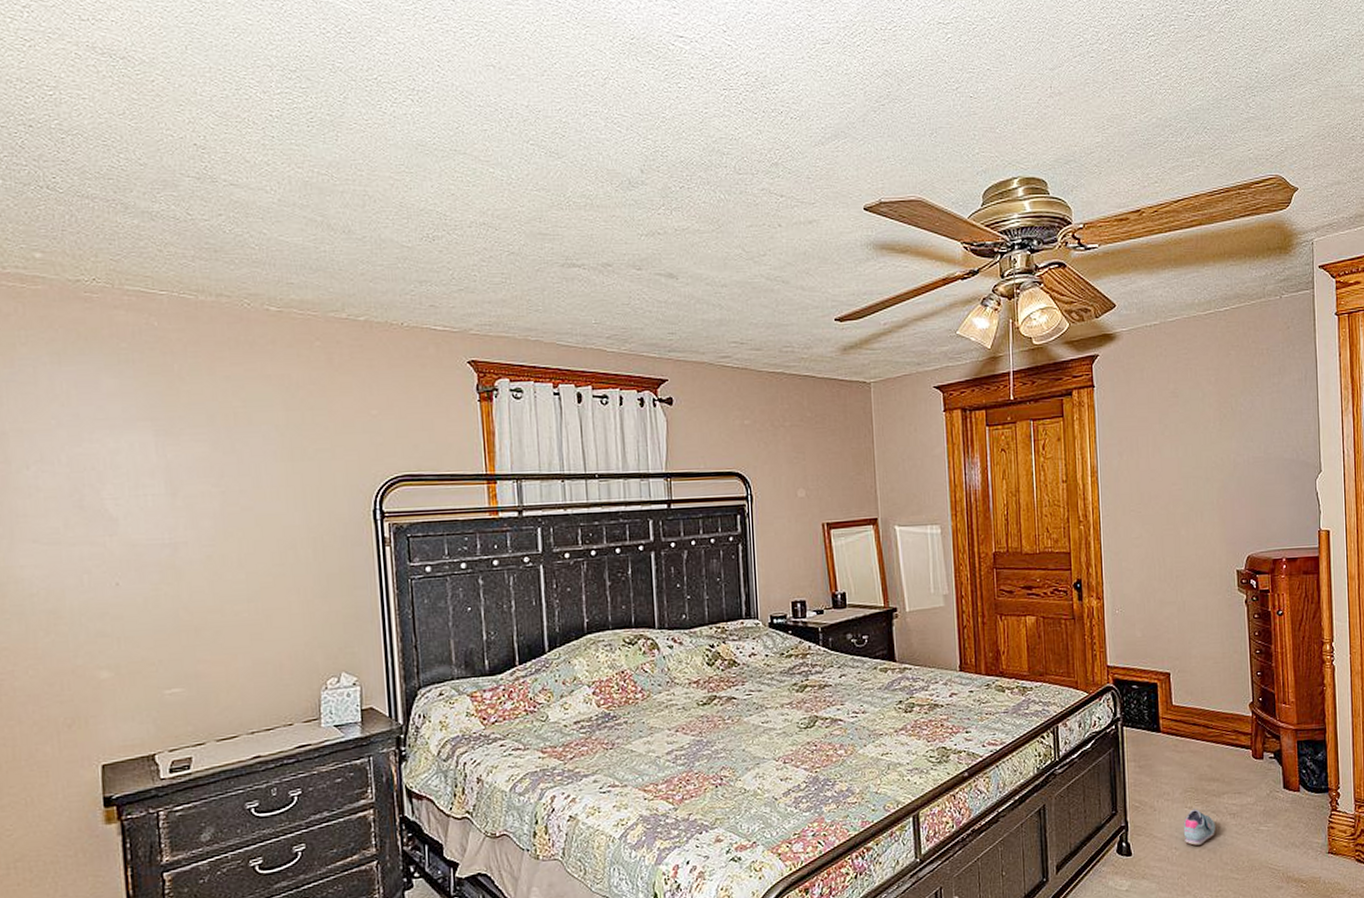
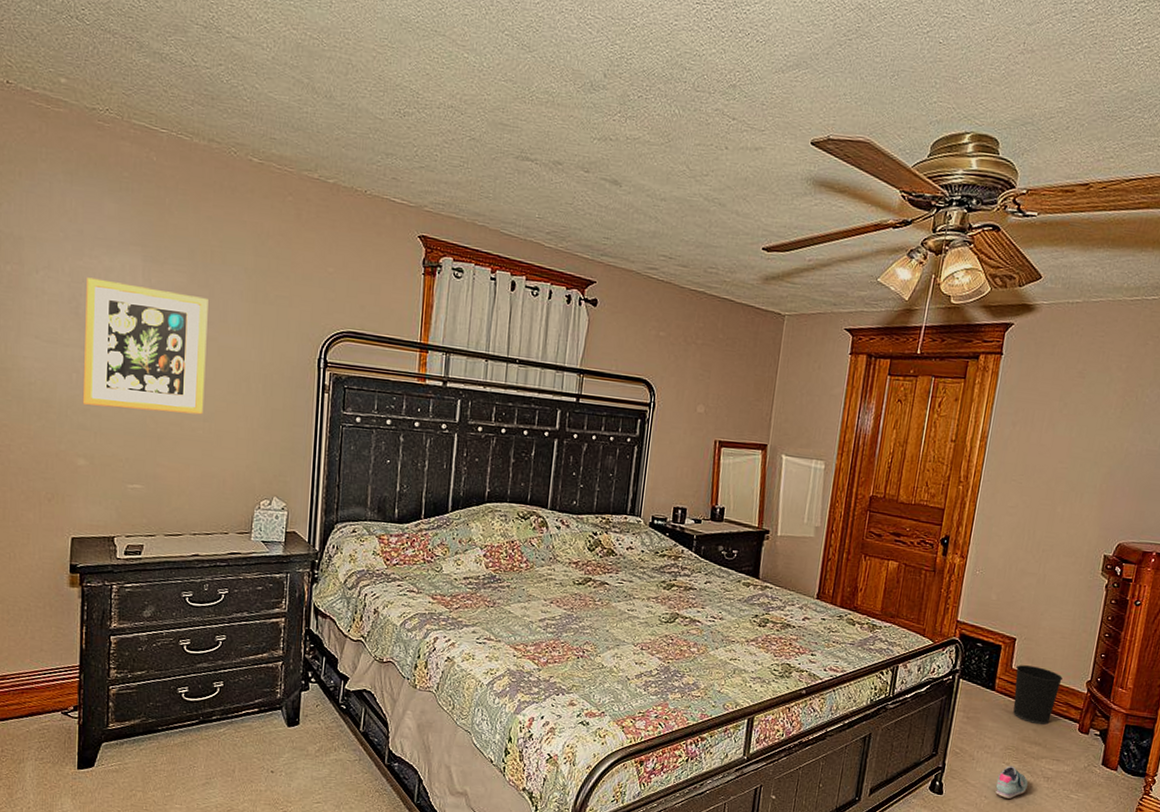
wall art: none [89,463,247,608] -> present [82,277,208,415]
wastebasket: none [1177,698,1225,759] -> present [1013,665,1063,725]

